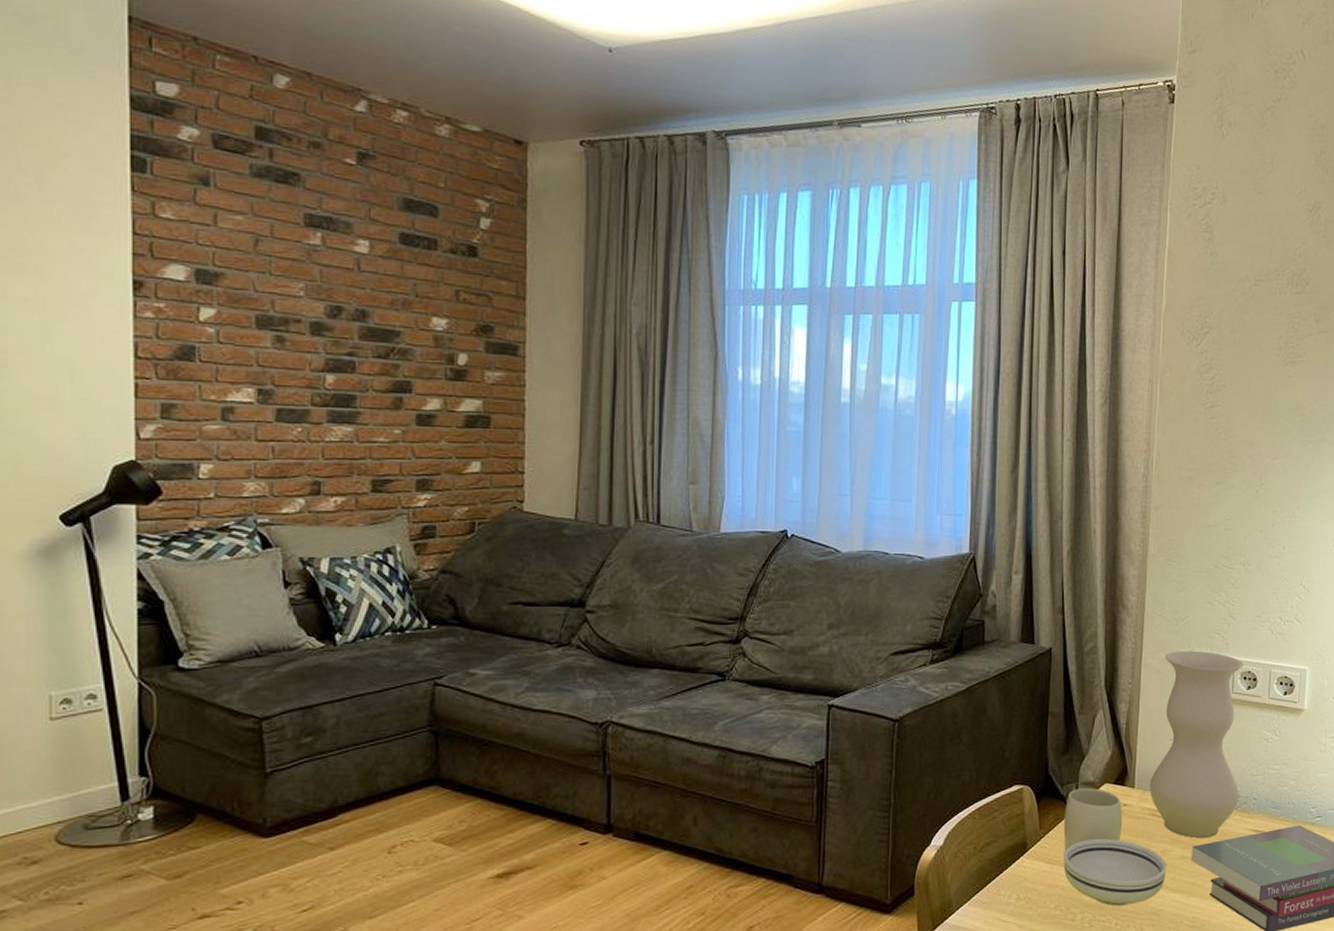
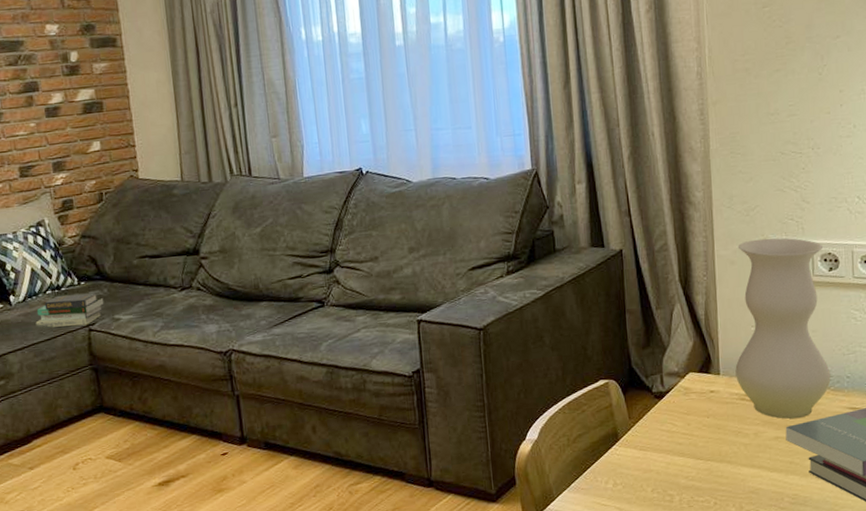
books: none [365,639,458,678] -> present [35,293,104,329]
mug: present [1063,788,1123,852] -> none [651,378,712,439]
bowl: present [1063,839,1167,906] -> none [655,424,762,487]

